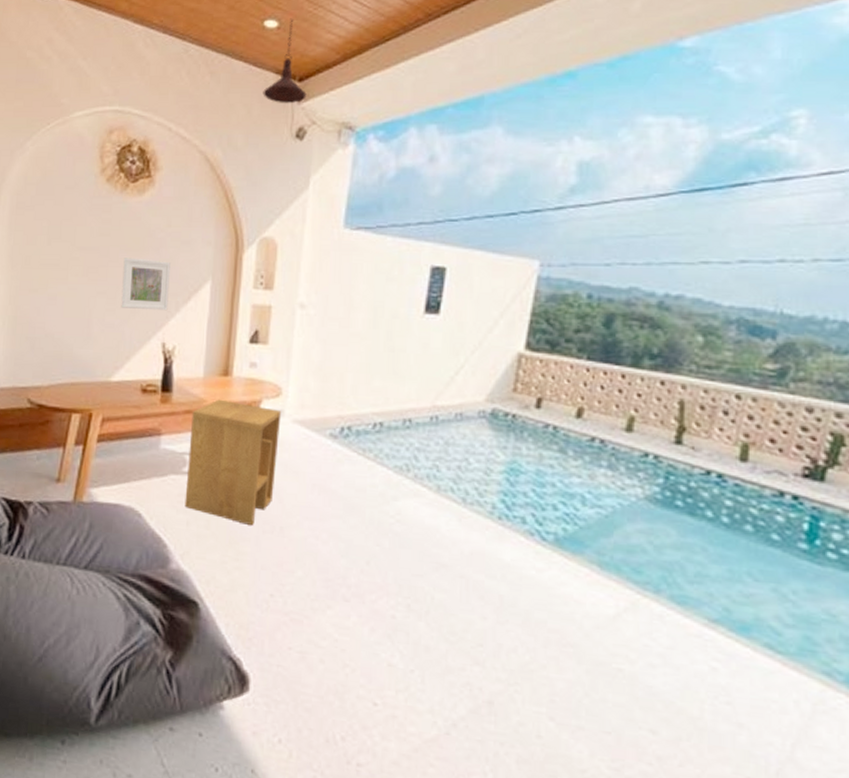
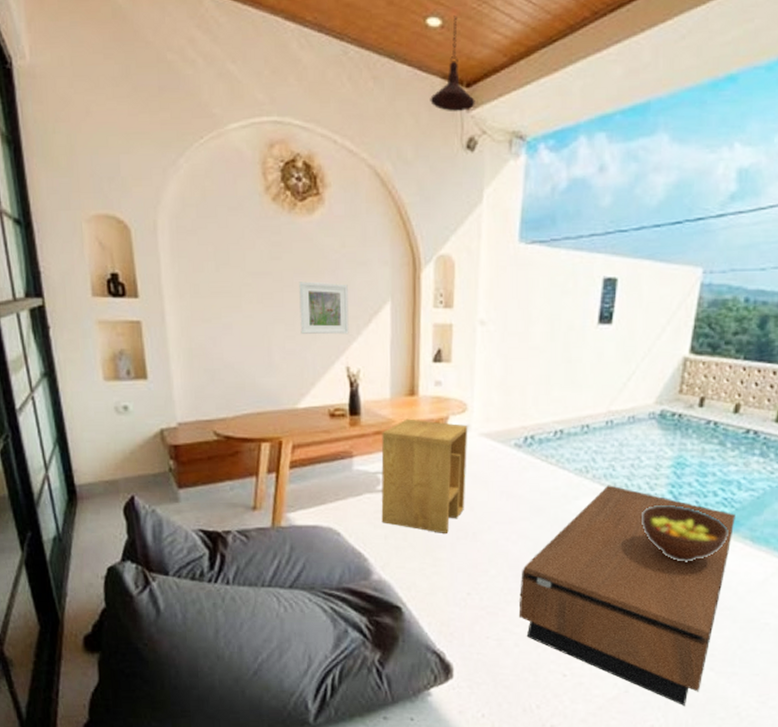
coffee table: none [325,487,579,762] -> present [518,485,736,707]
fruit bowl: none [467,514,571,585] -> present [640,504,728,562]

